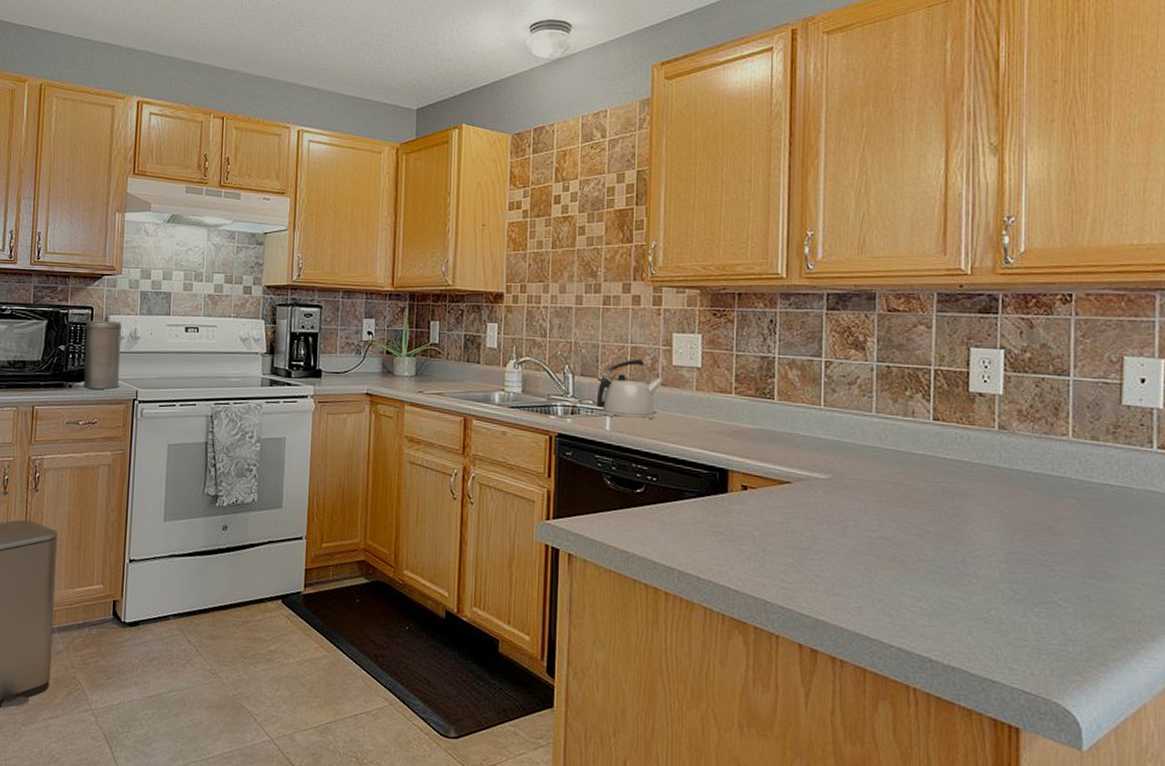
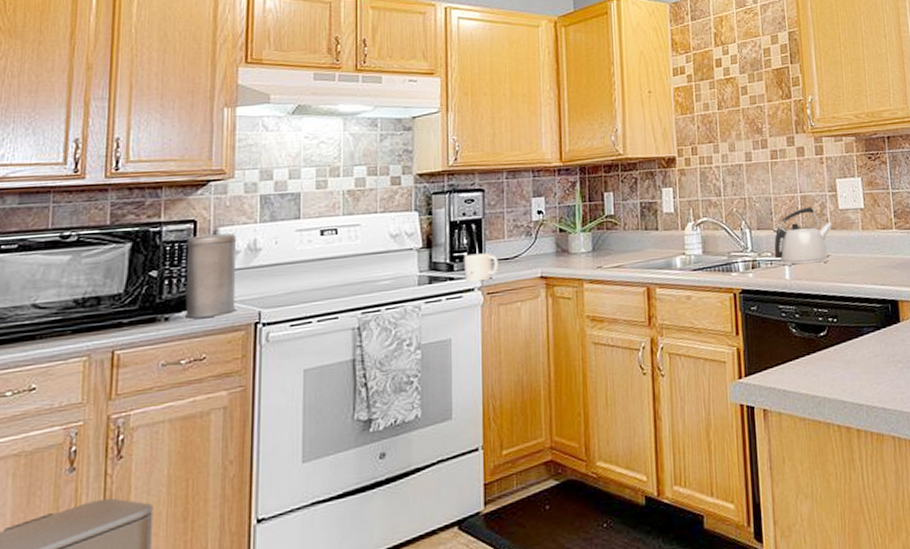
mug: none [300,364,330,391] -> present [464,252,498,283]

